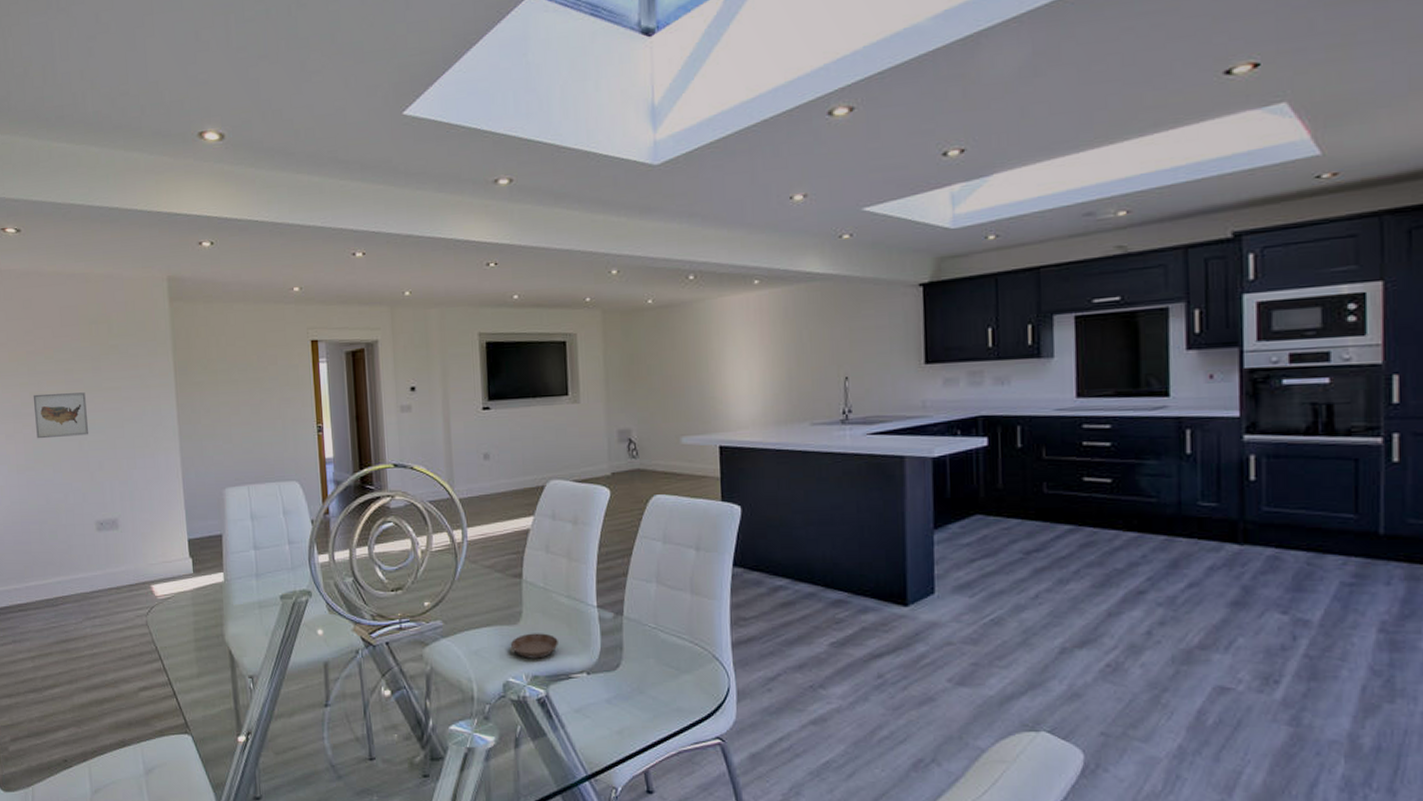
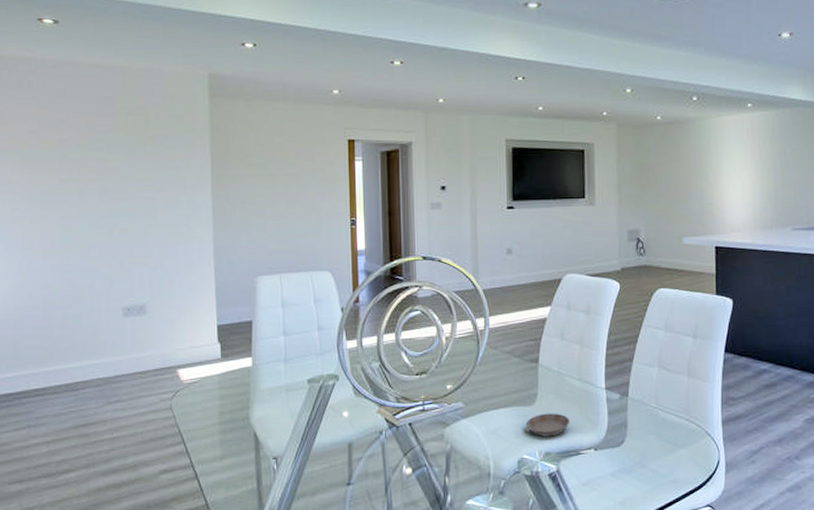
wall art: present [33,392,88,439] -> none [62,181,119,225]

